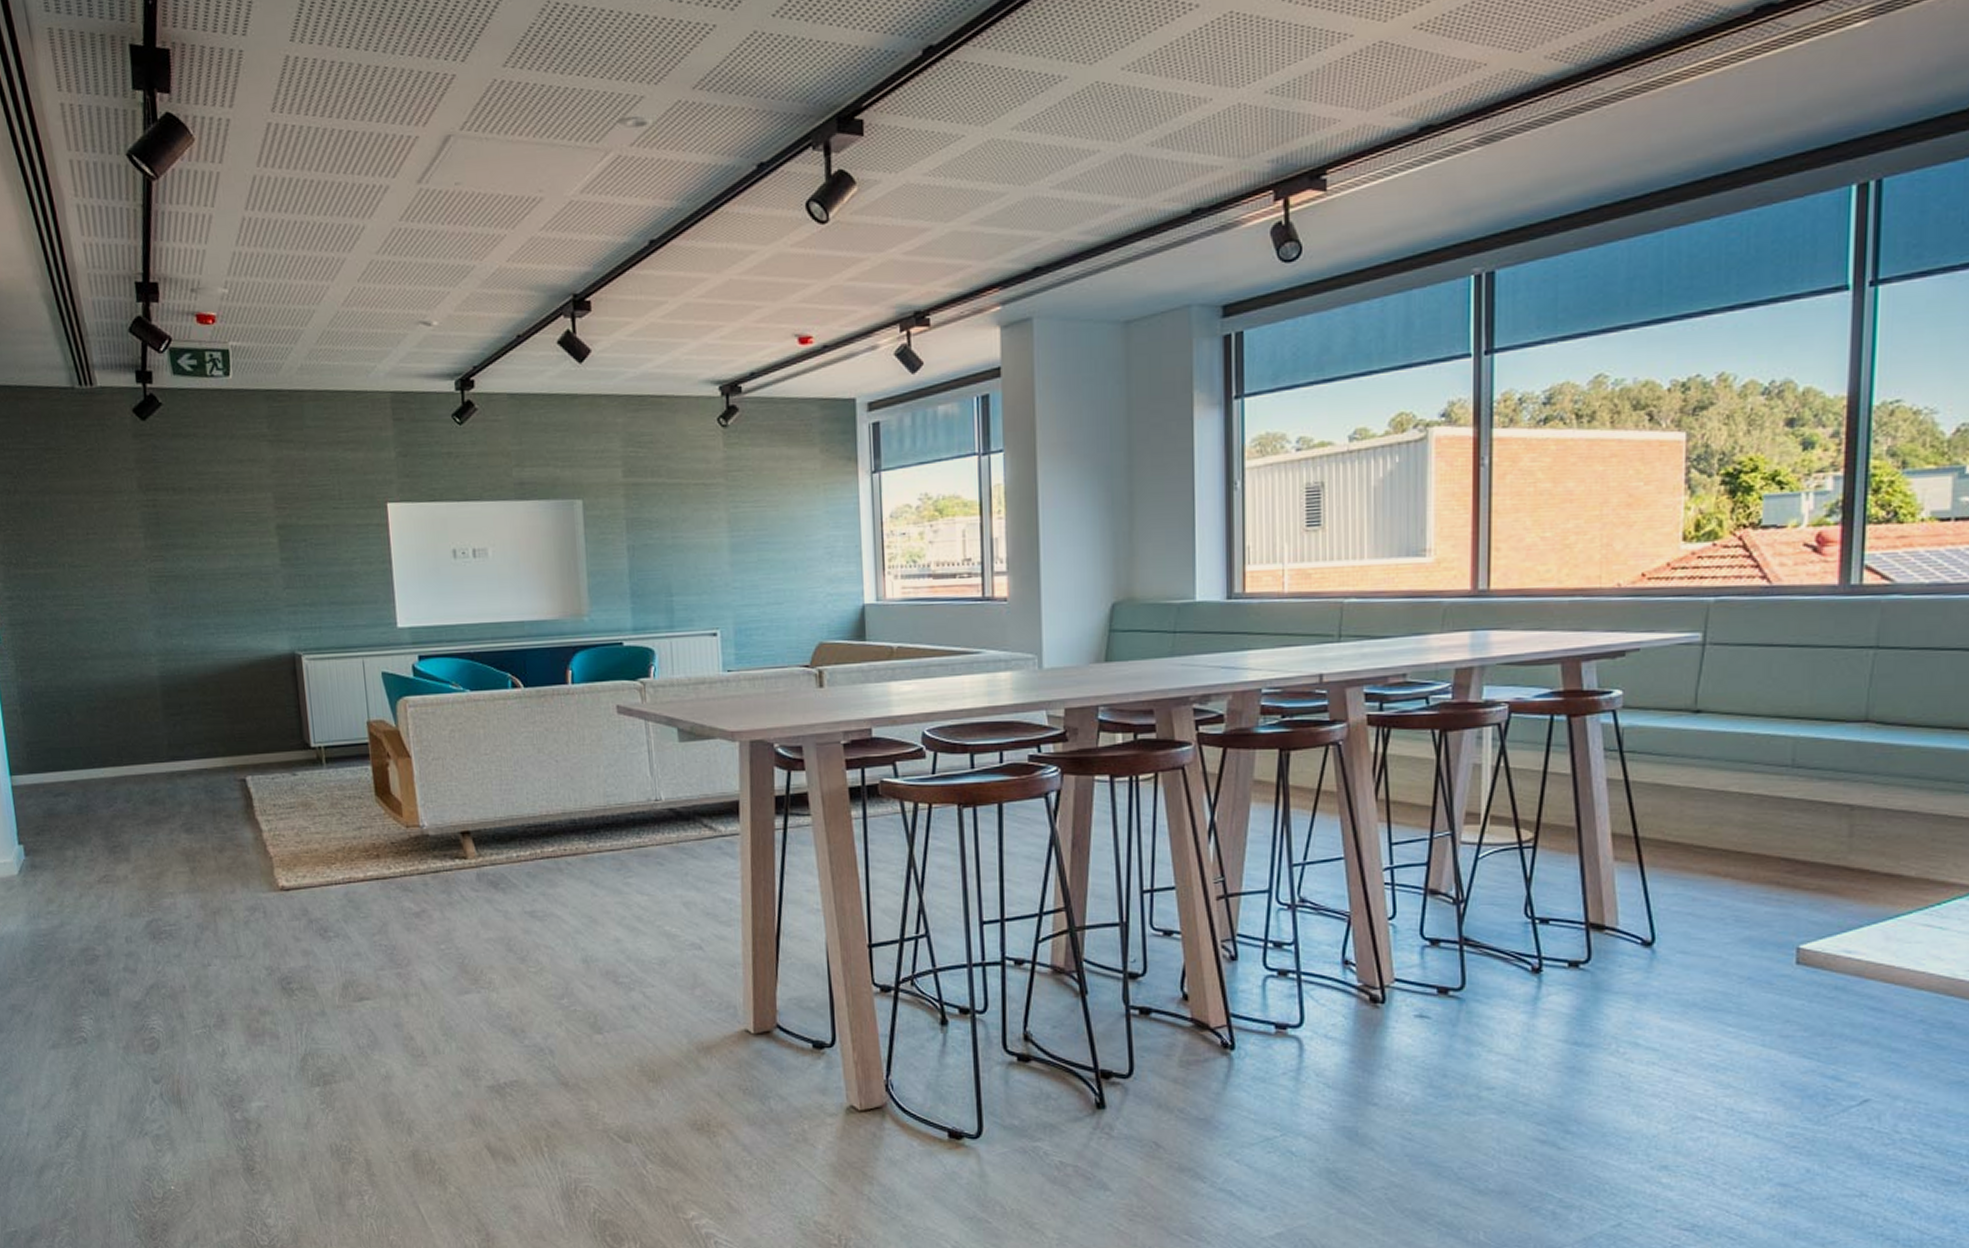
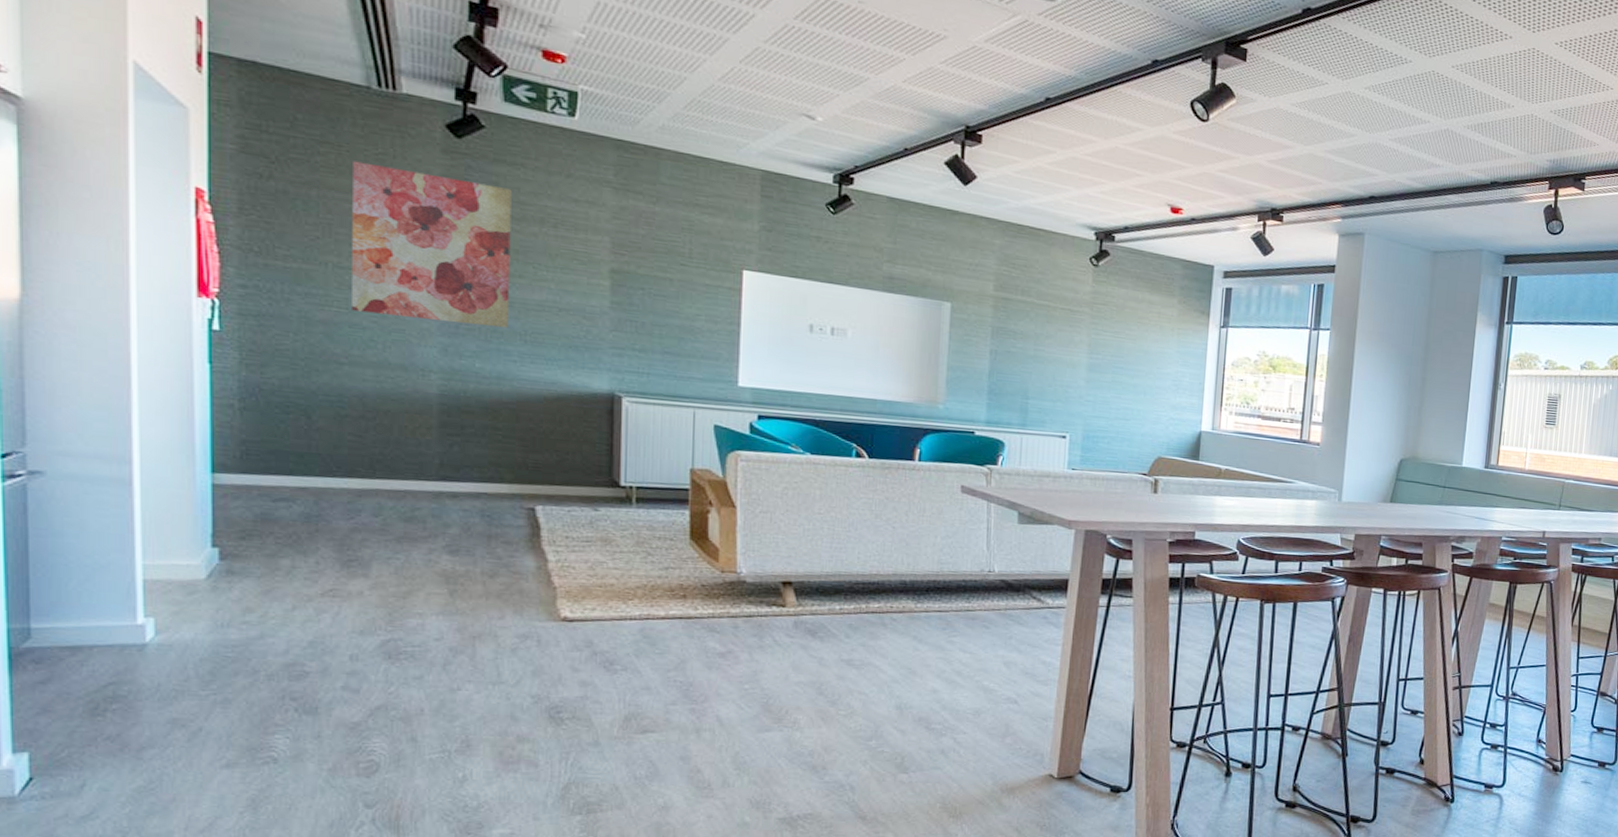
wall art: none [70,460,204,606] -> present [352,161,512,329]

